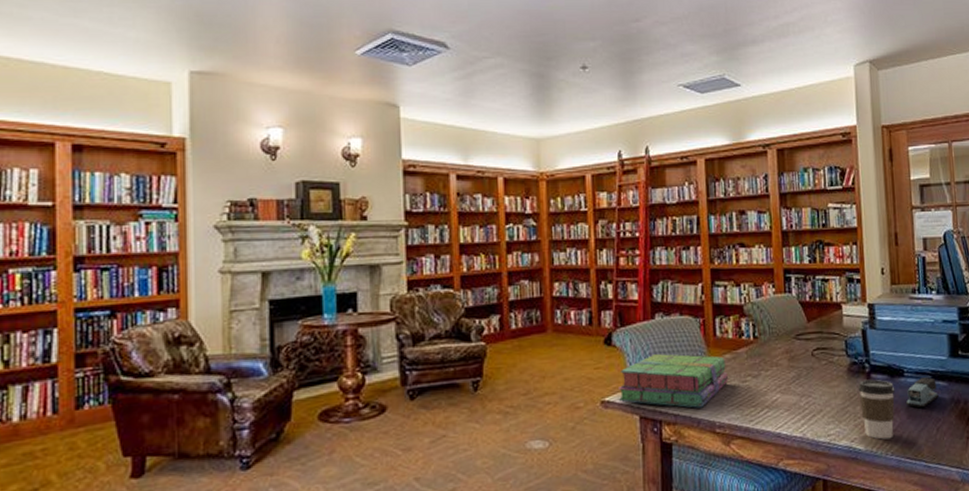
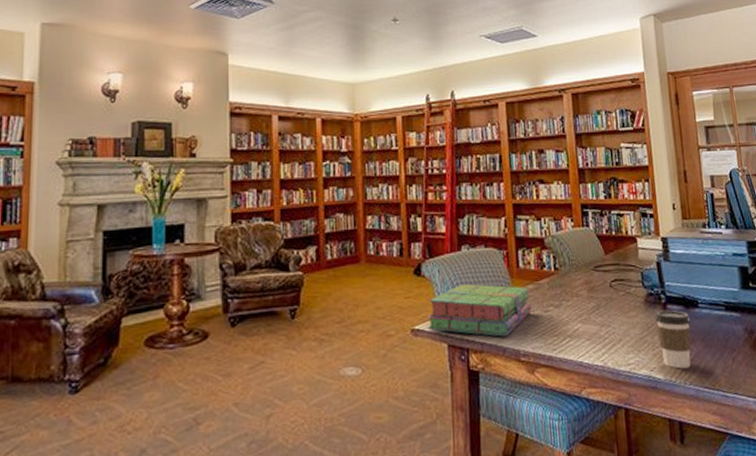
stapler: present [905,377,939,407] -> none [701,308,733,338]

